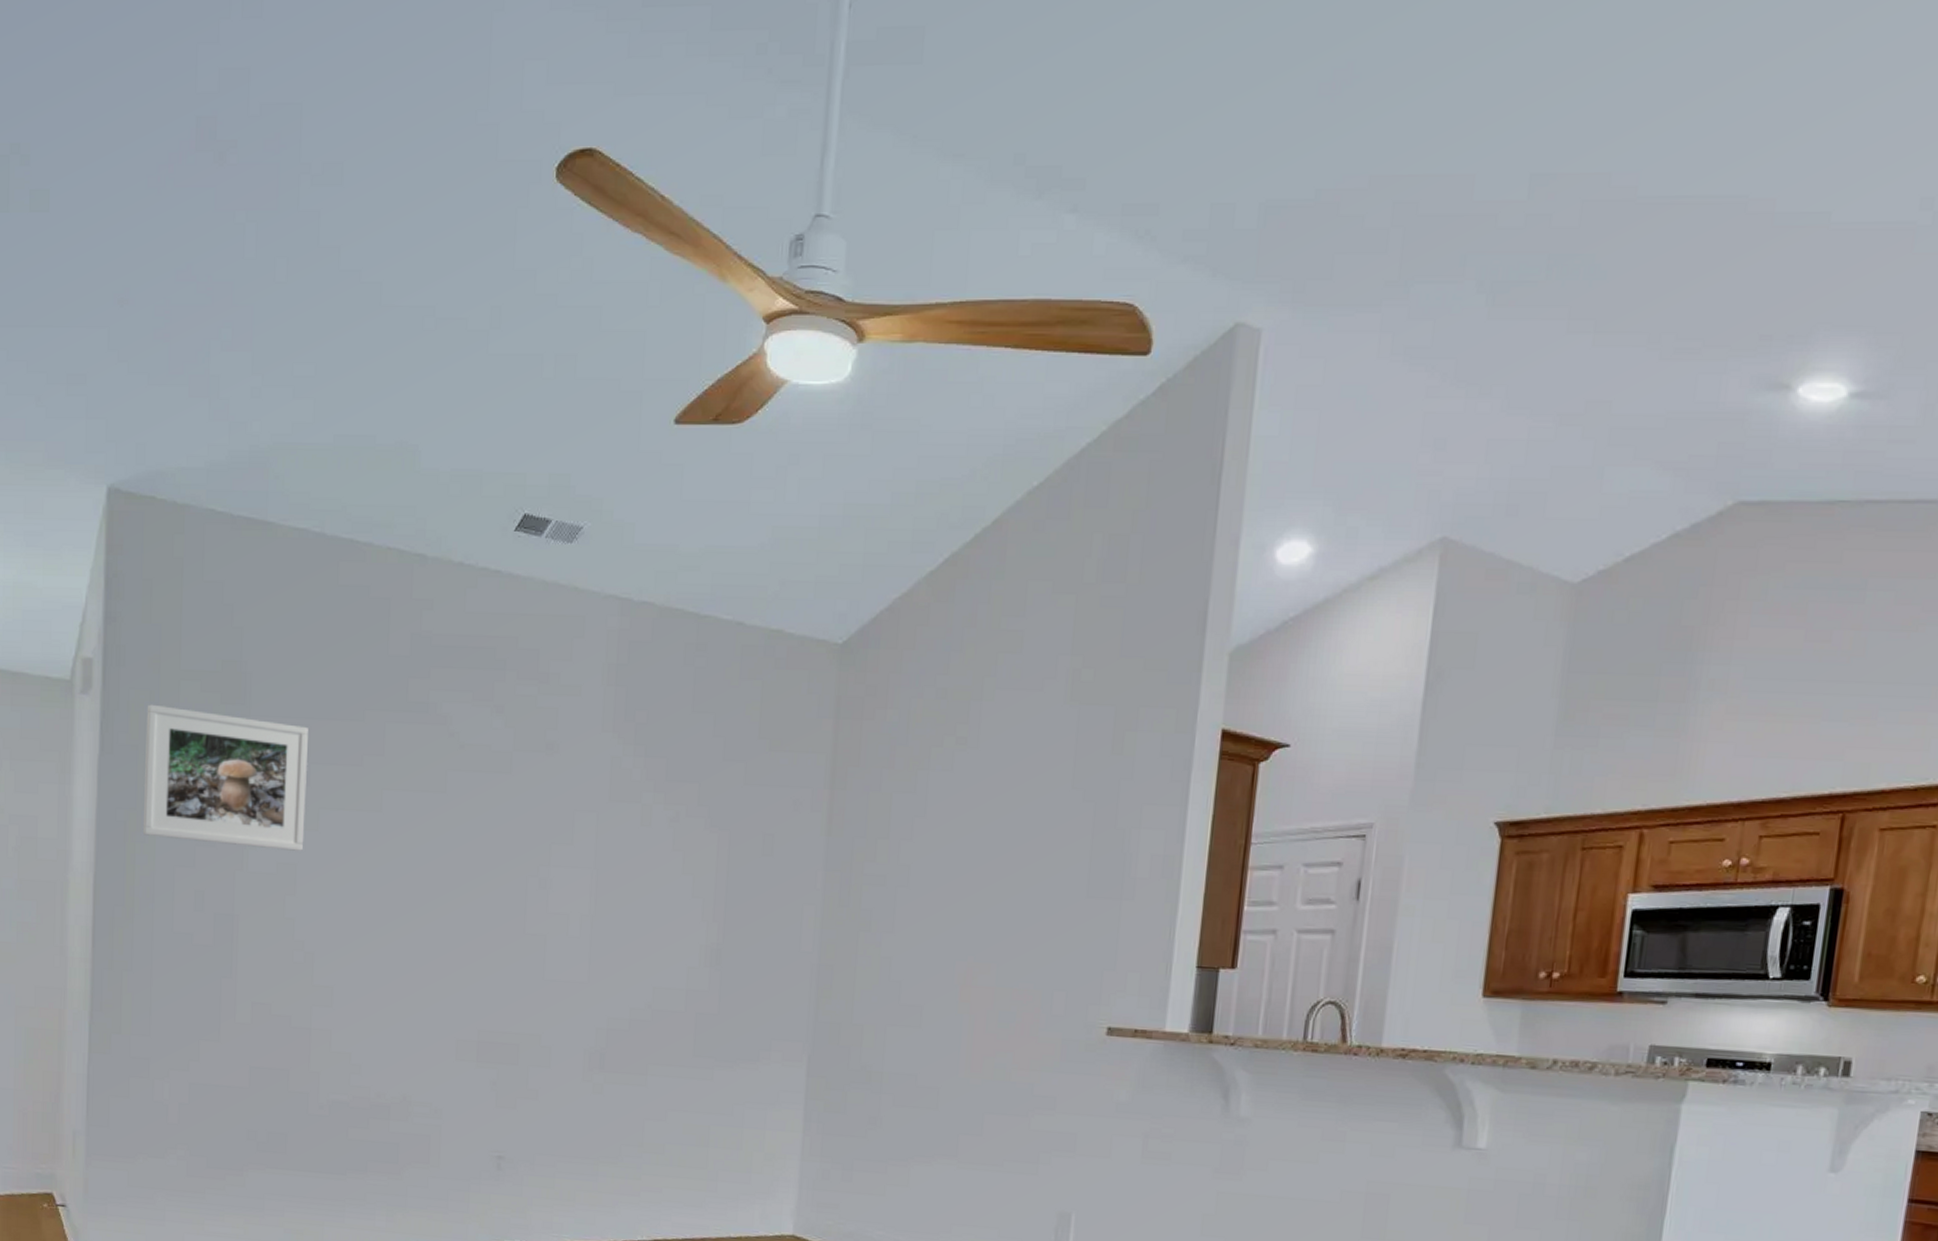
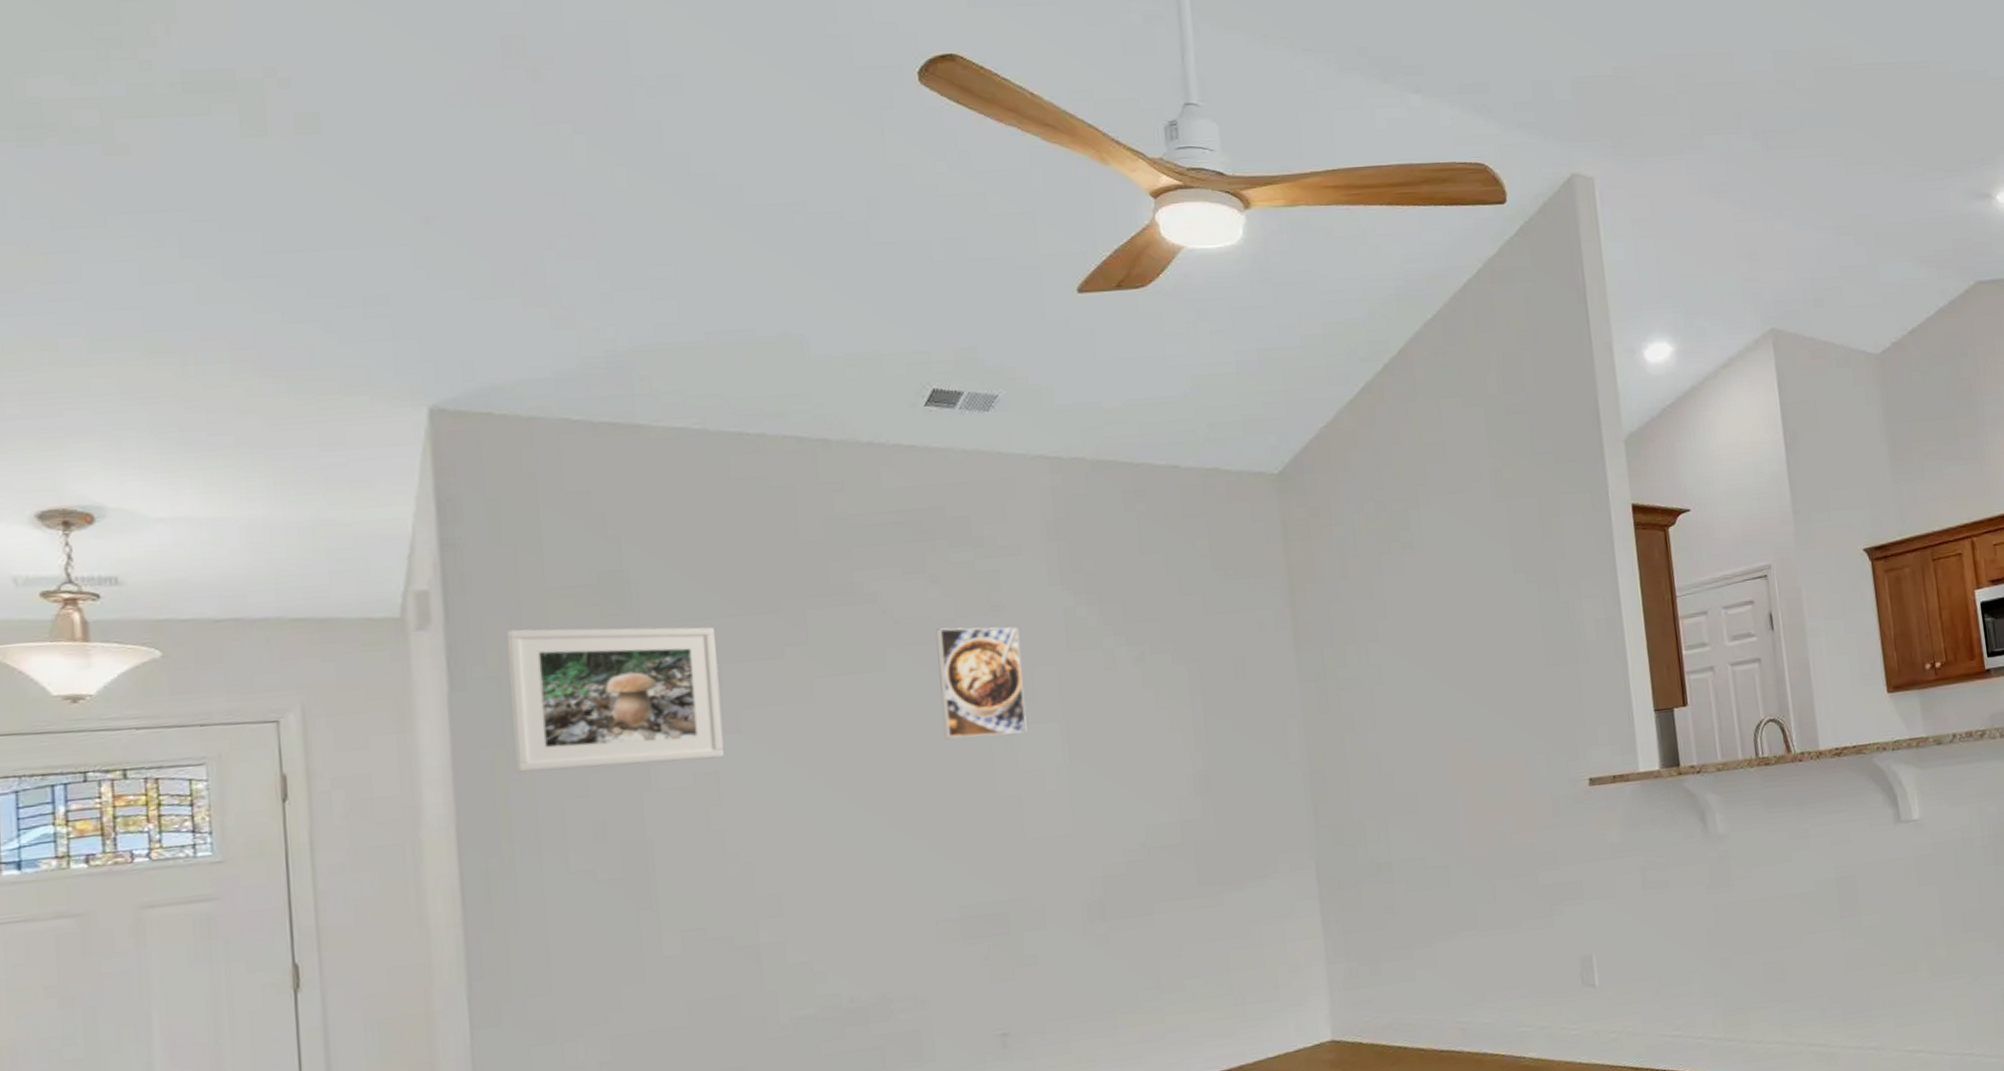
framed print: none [488,759,568,876] -> present [935,627,1027,740]

